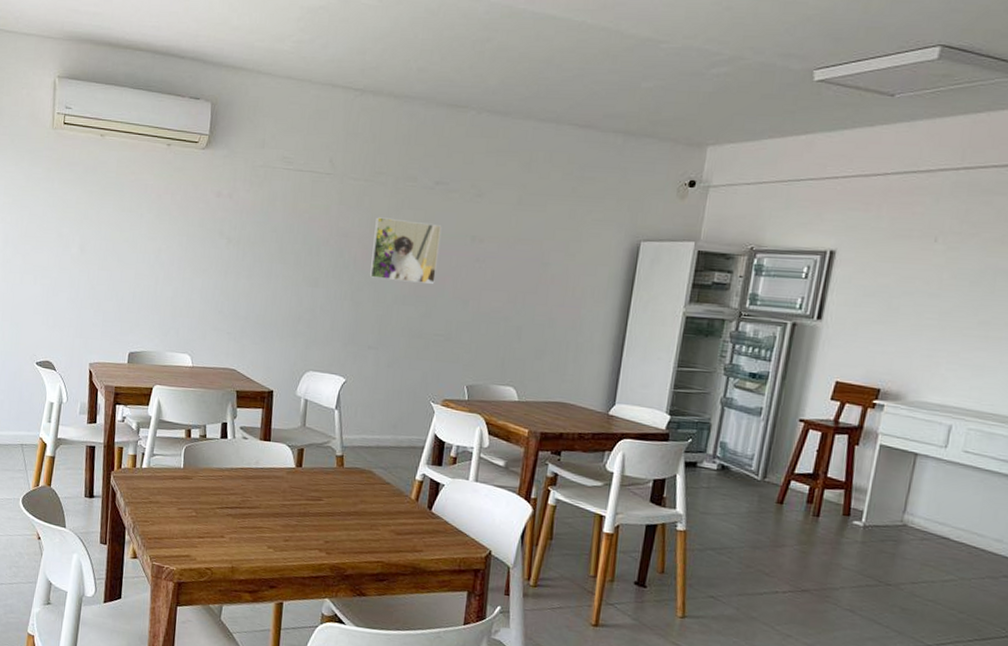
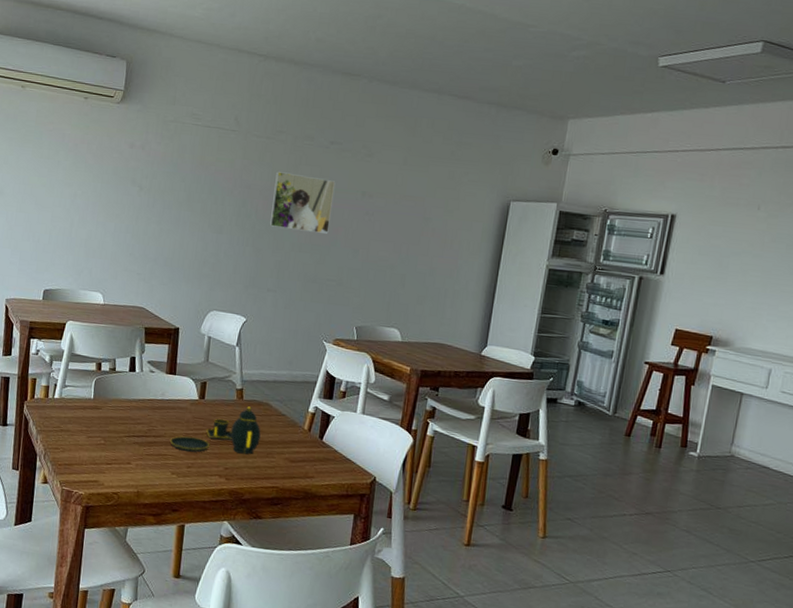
teapot: none [266,474,364,527] -> present [170,406,261,455]

